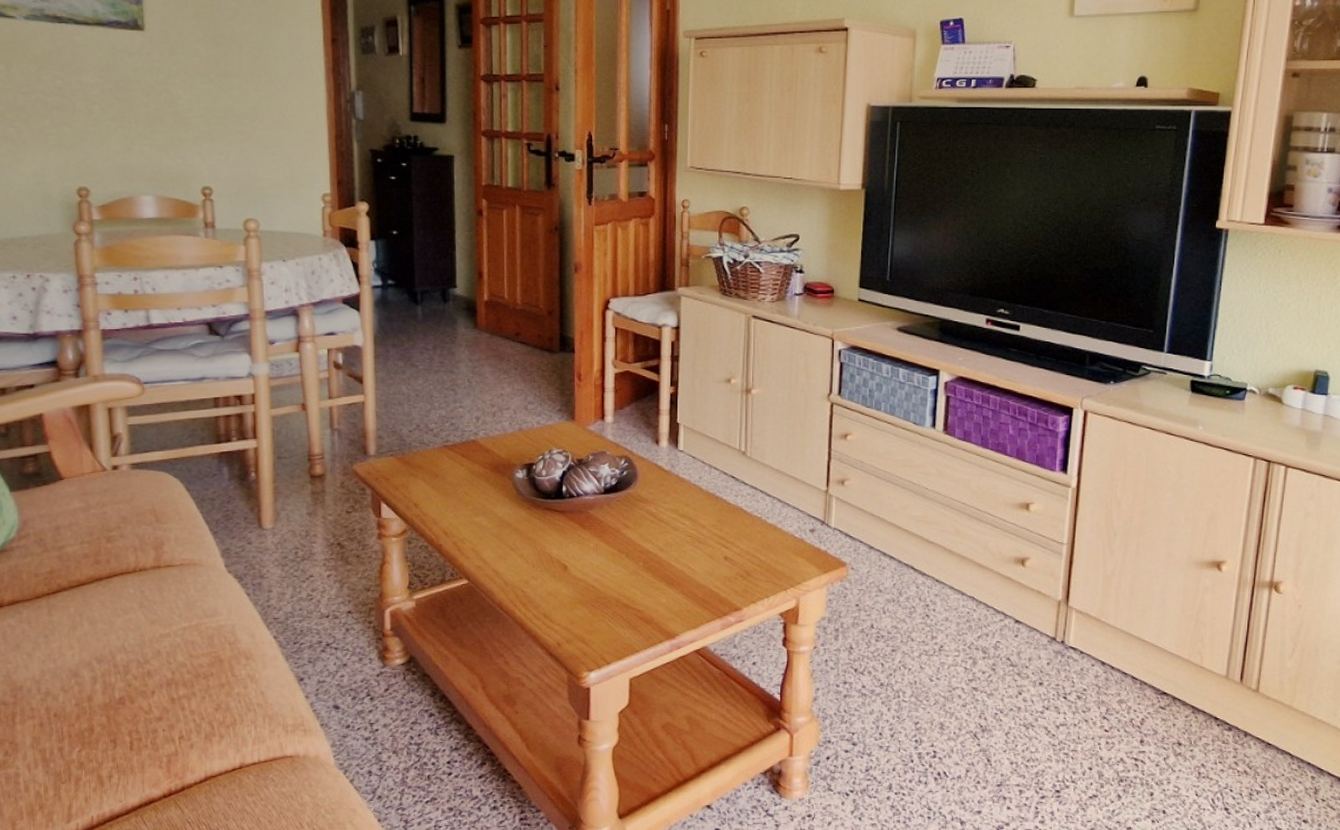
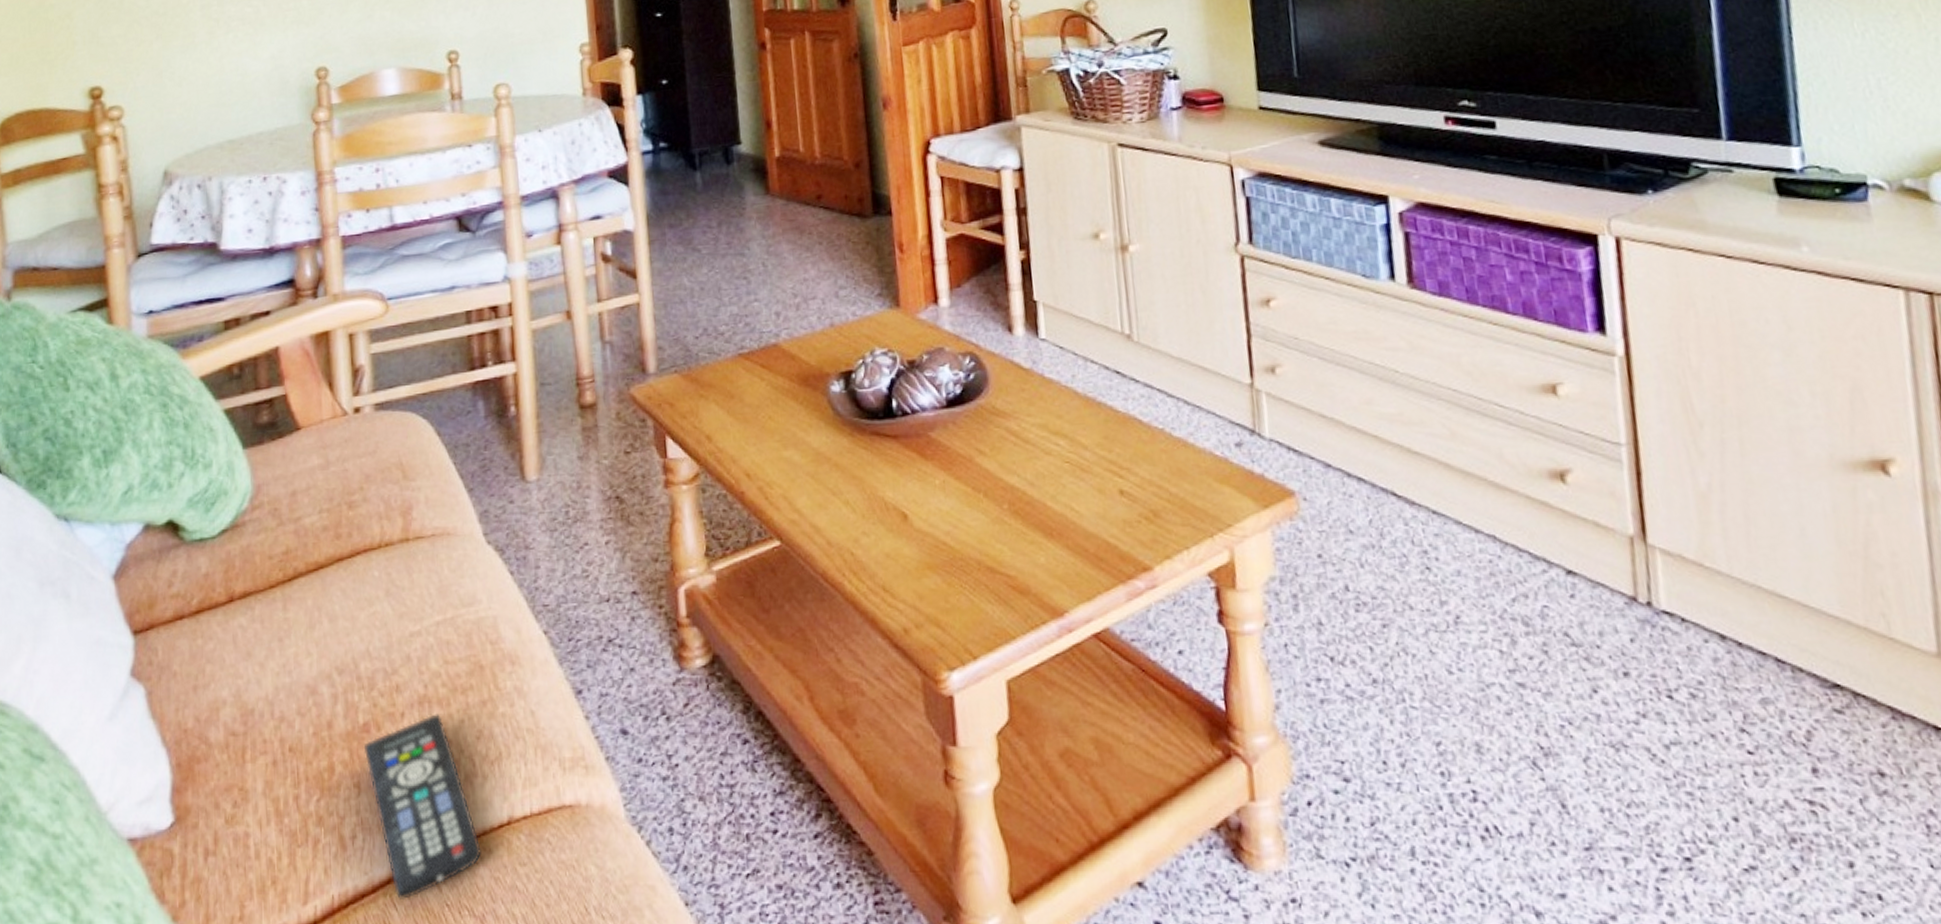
remote control: none [119,692,217,820] -> present [363,714,482,901]

